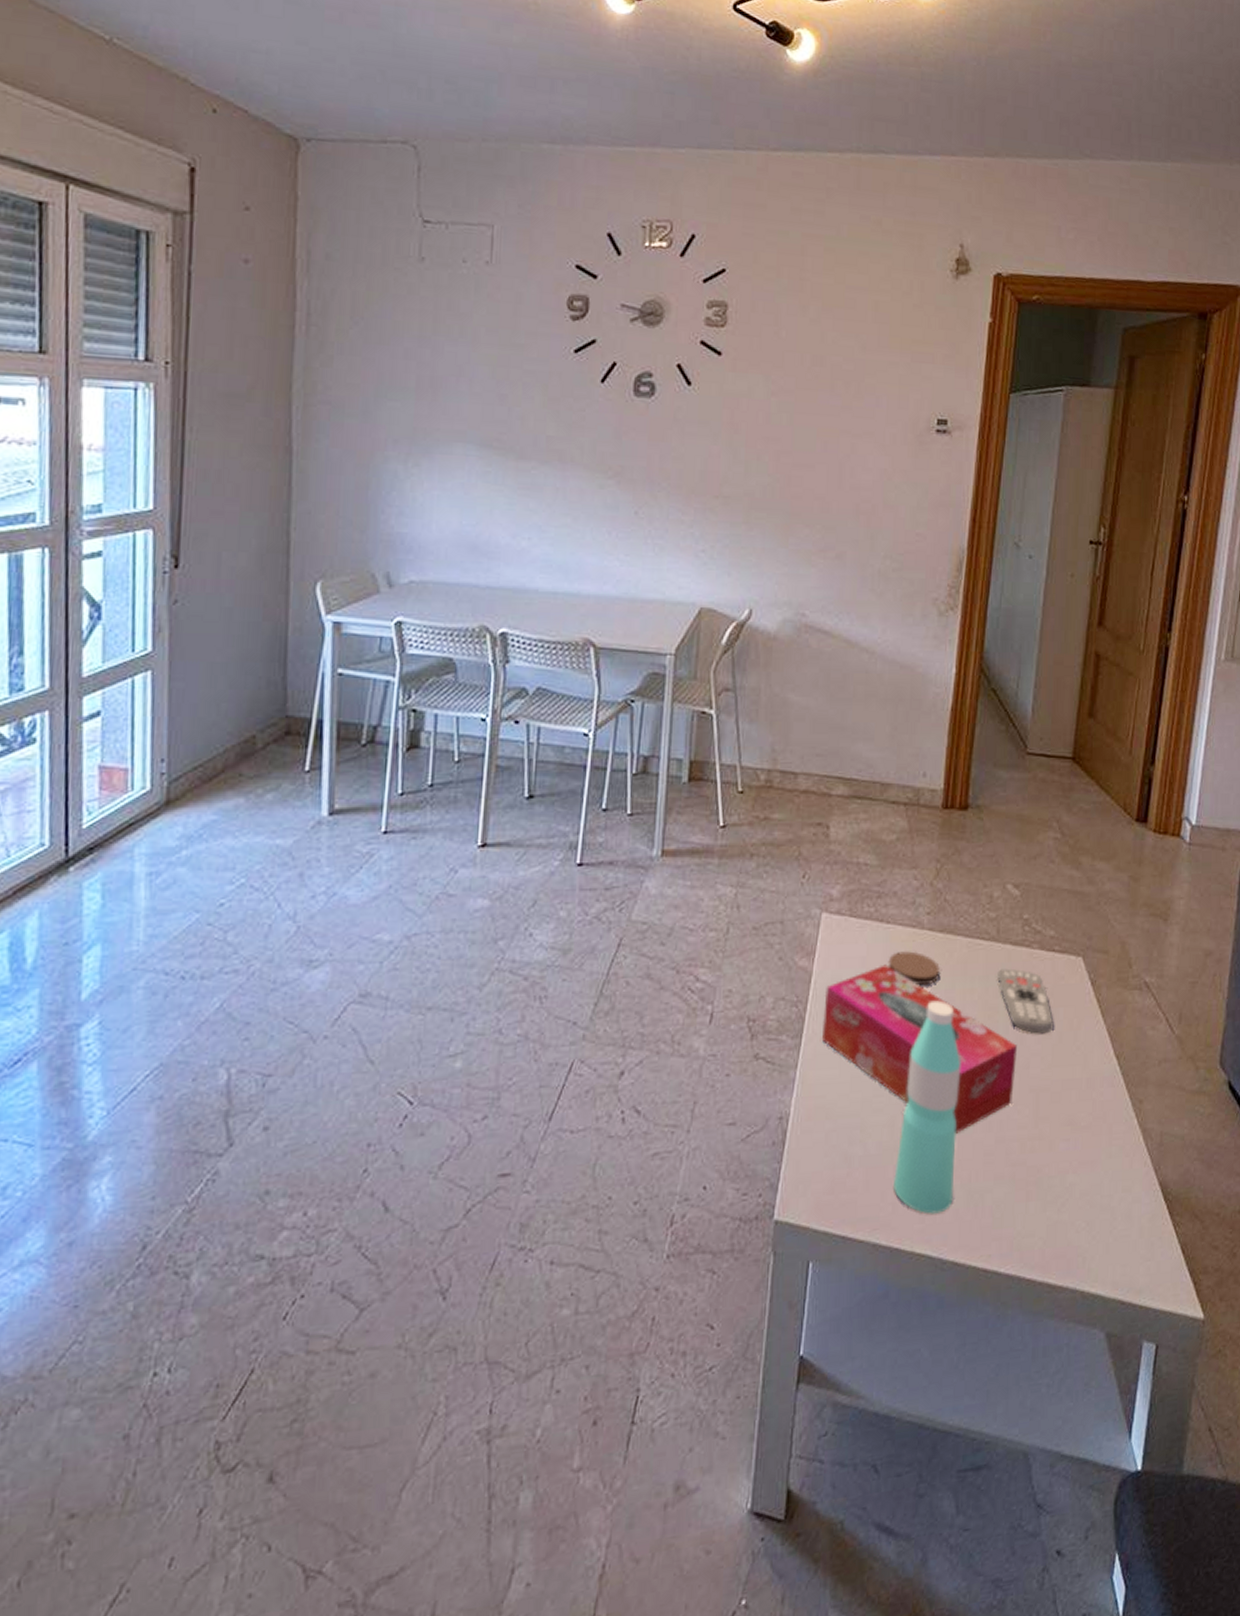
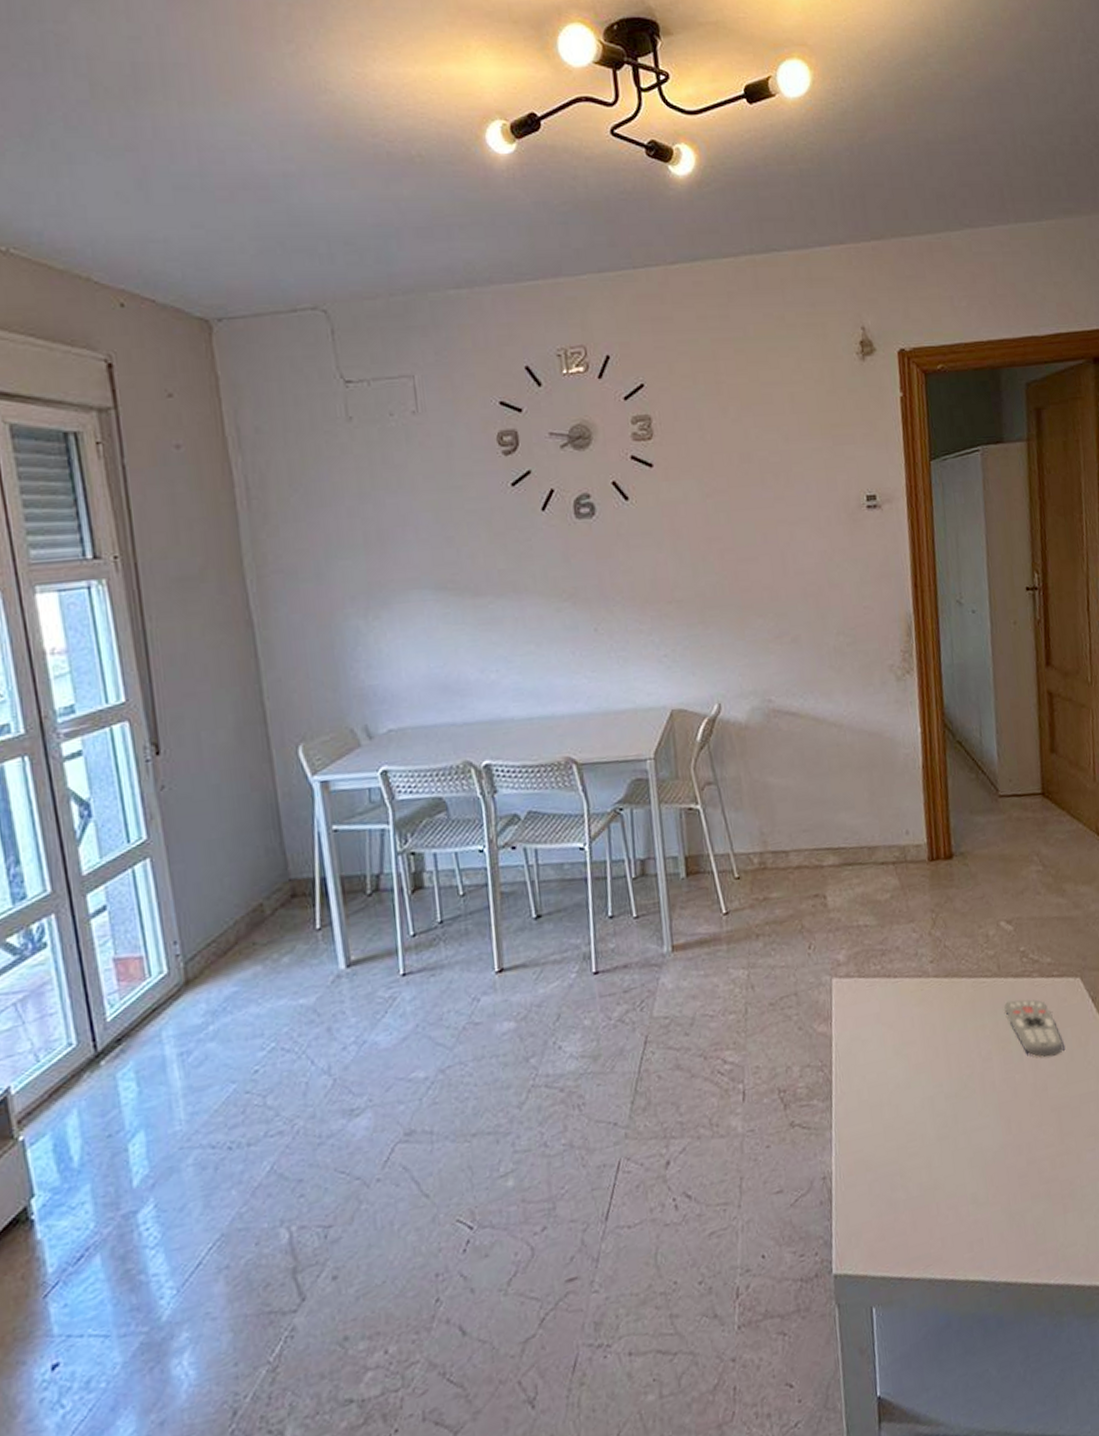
tissue box: present [822,964,1017,1134] -> none [846,1016,1037,1163]
coaster: present [888,951,940,985] -> none [901,999,951,1031]
water bottle: present [893,1000,962,1214] -> none [935,1041,997,1243]

